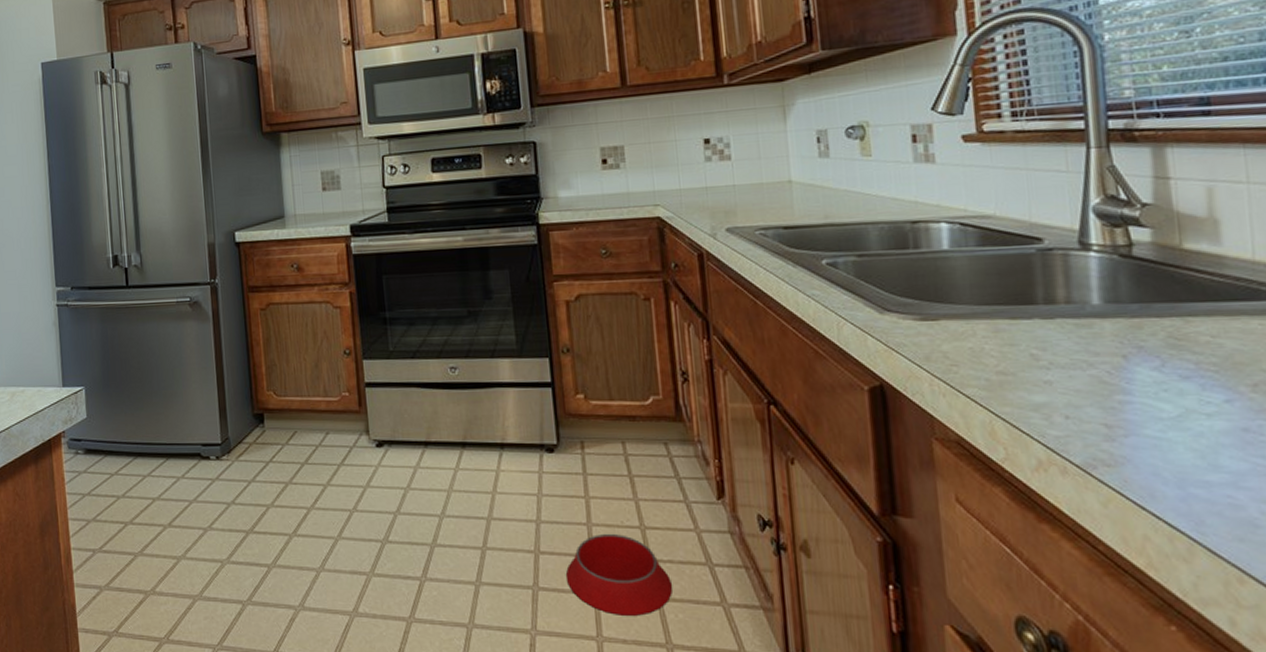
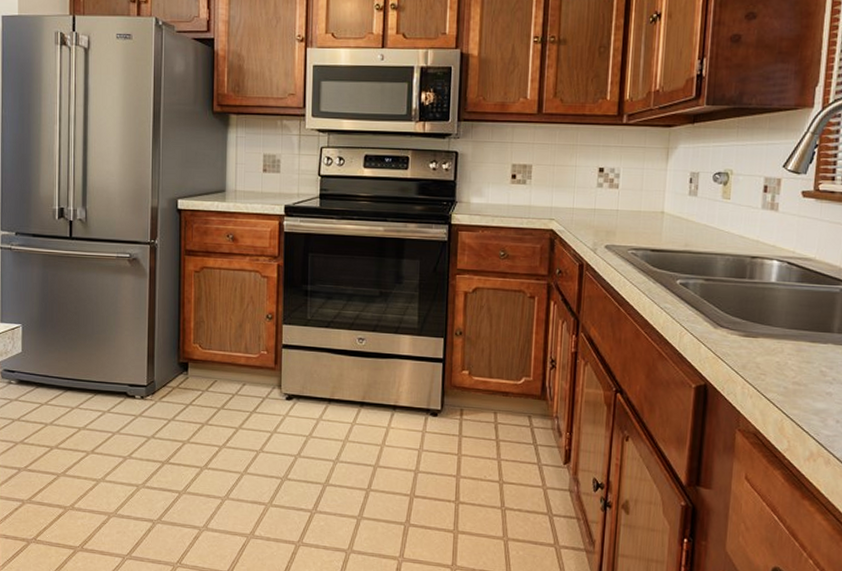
pet bowl: present [565,534,673,616] -> none [433,485,519,551]

